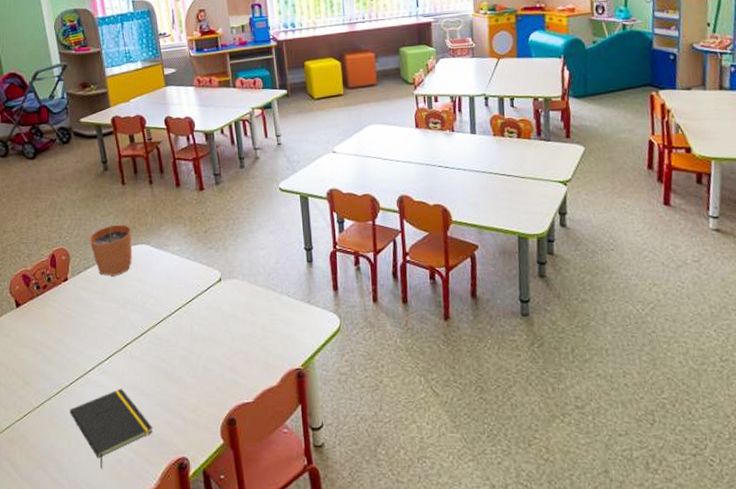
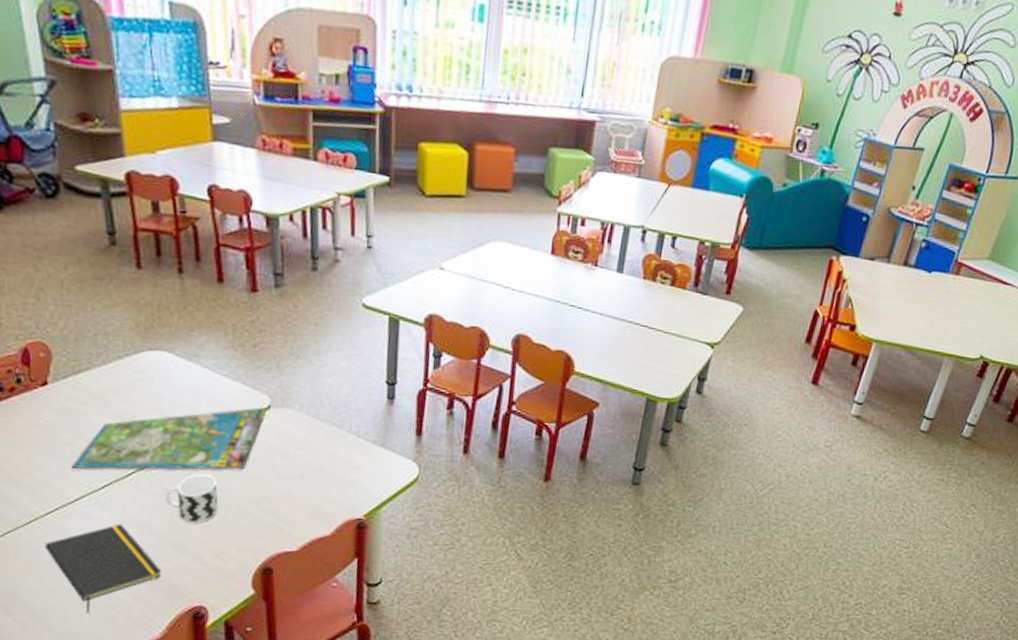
board game: none [86,280,219,345] -> present [72,407,267,470]
plant pot: present [89,215,132,276] -> none [82,308,147,387]
cup: none [151,340,190,383] -> present [165,474,219,523]

